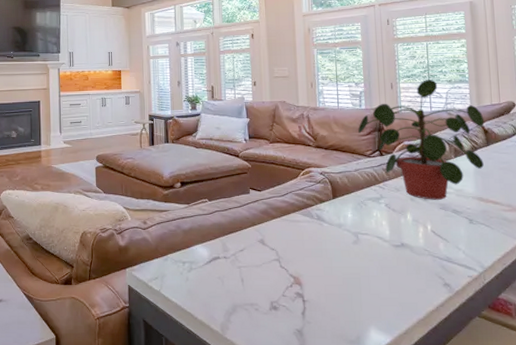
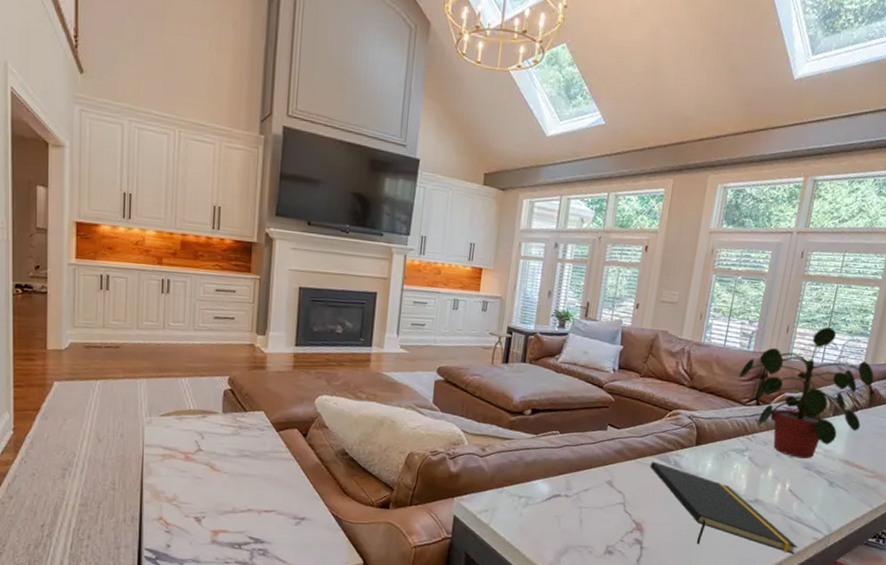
notepad: none [295,217,455,294] -> present [650,461,798,554]

